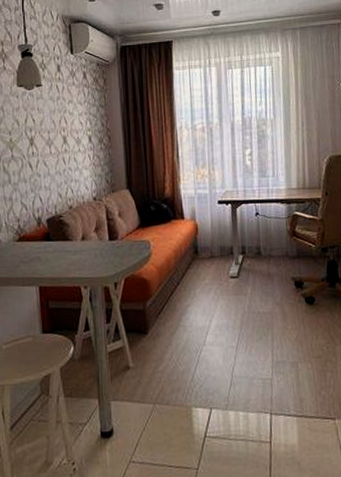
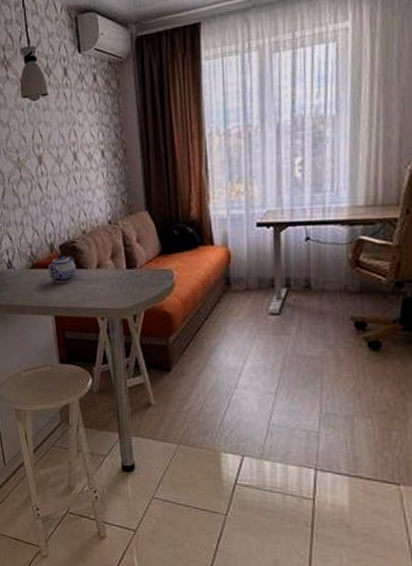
teapot: none [34,227,62,255] -> present [47,254,76,284]

